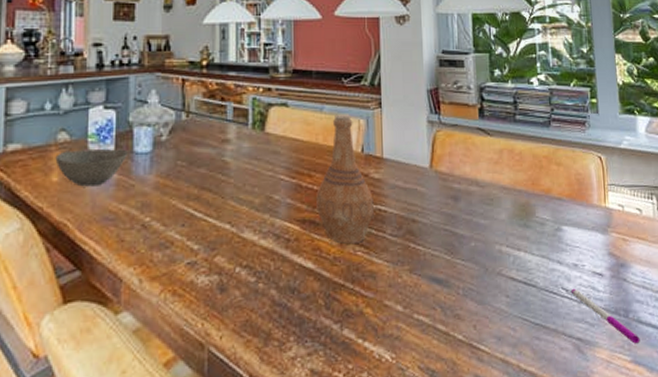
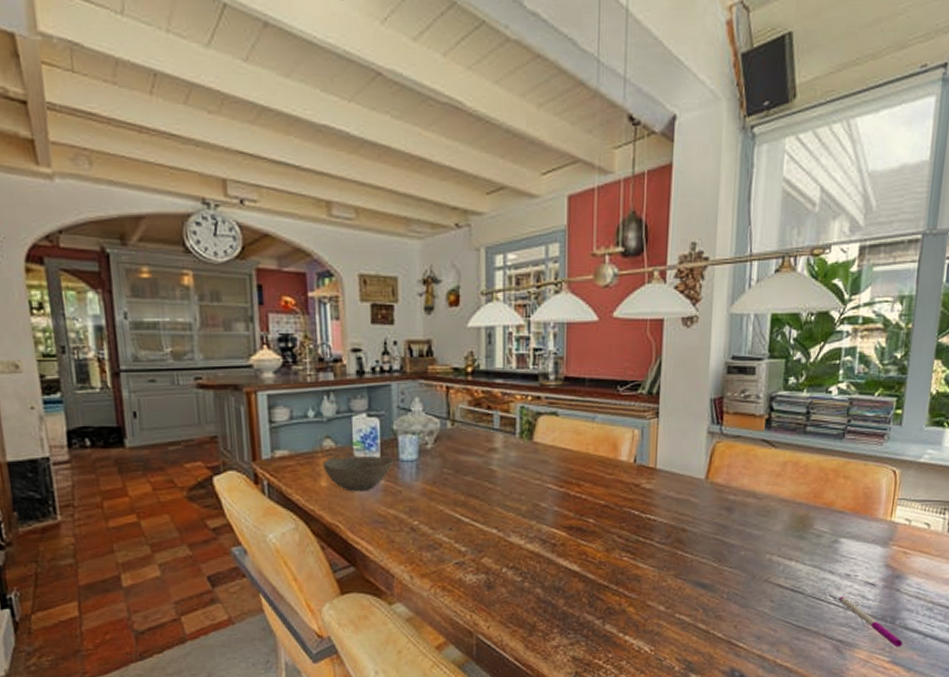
vase: present [316,114,374,244] -> none [584,424,643,550]

